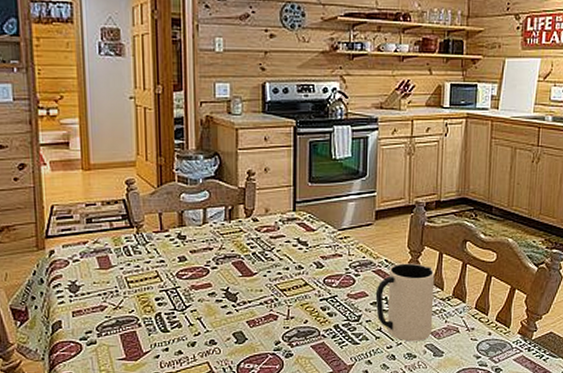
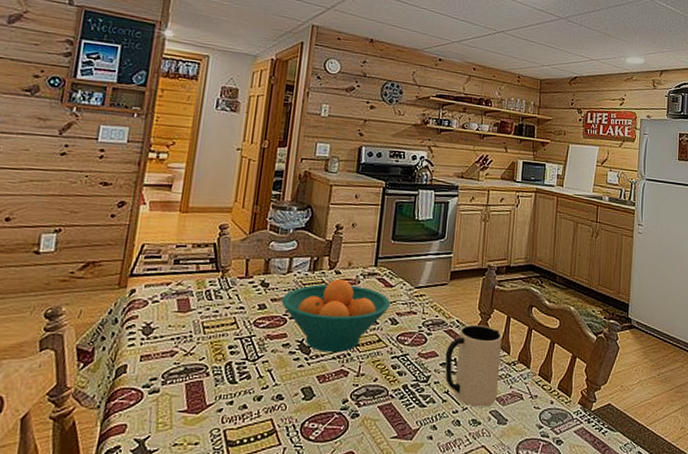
fruit bowl: none [201,226,314,299] -> present [282,278,391,353]

